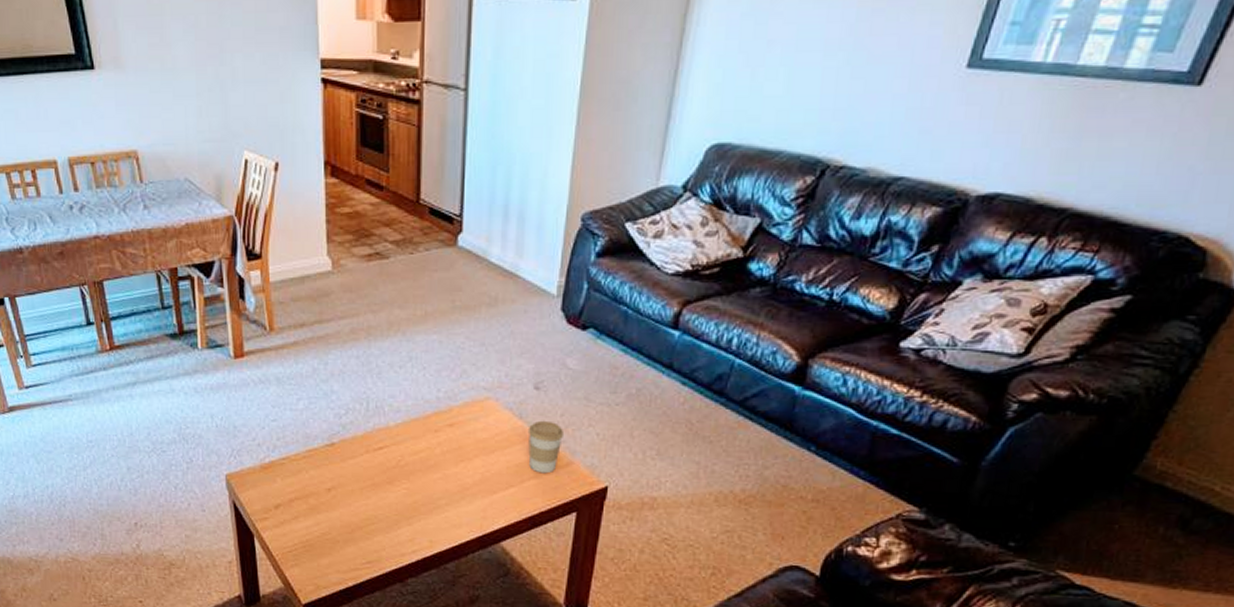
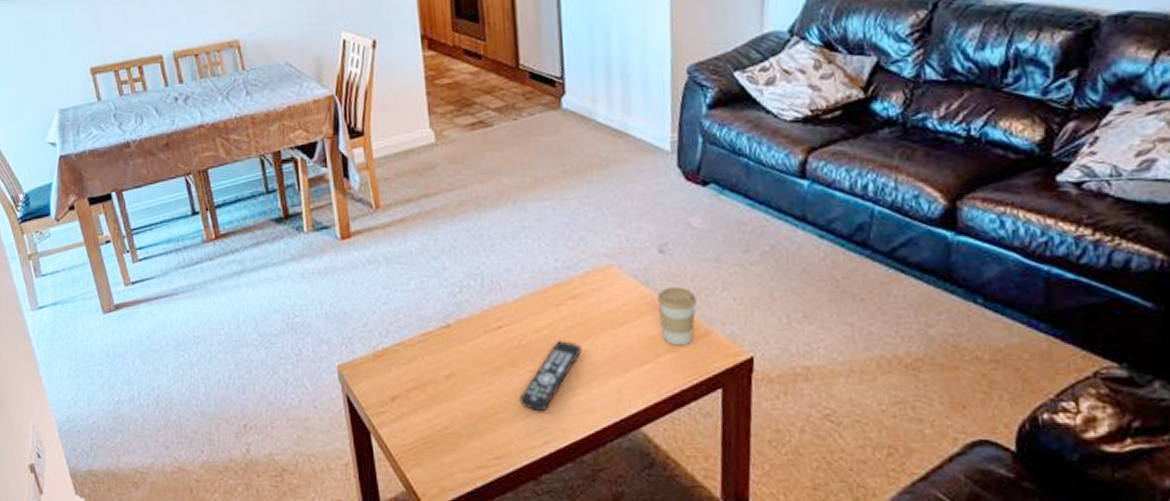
remote control: none [393,463,455,525] -> present [519,341,582,412]

